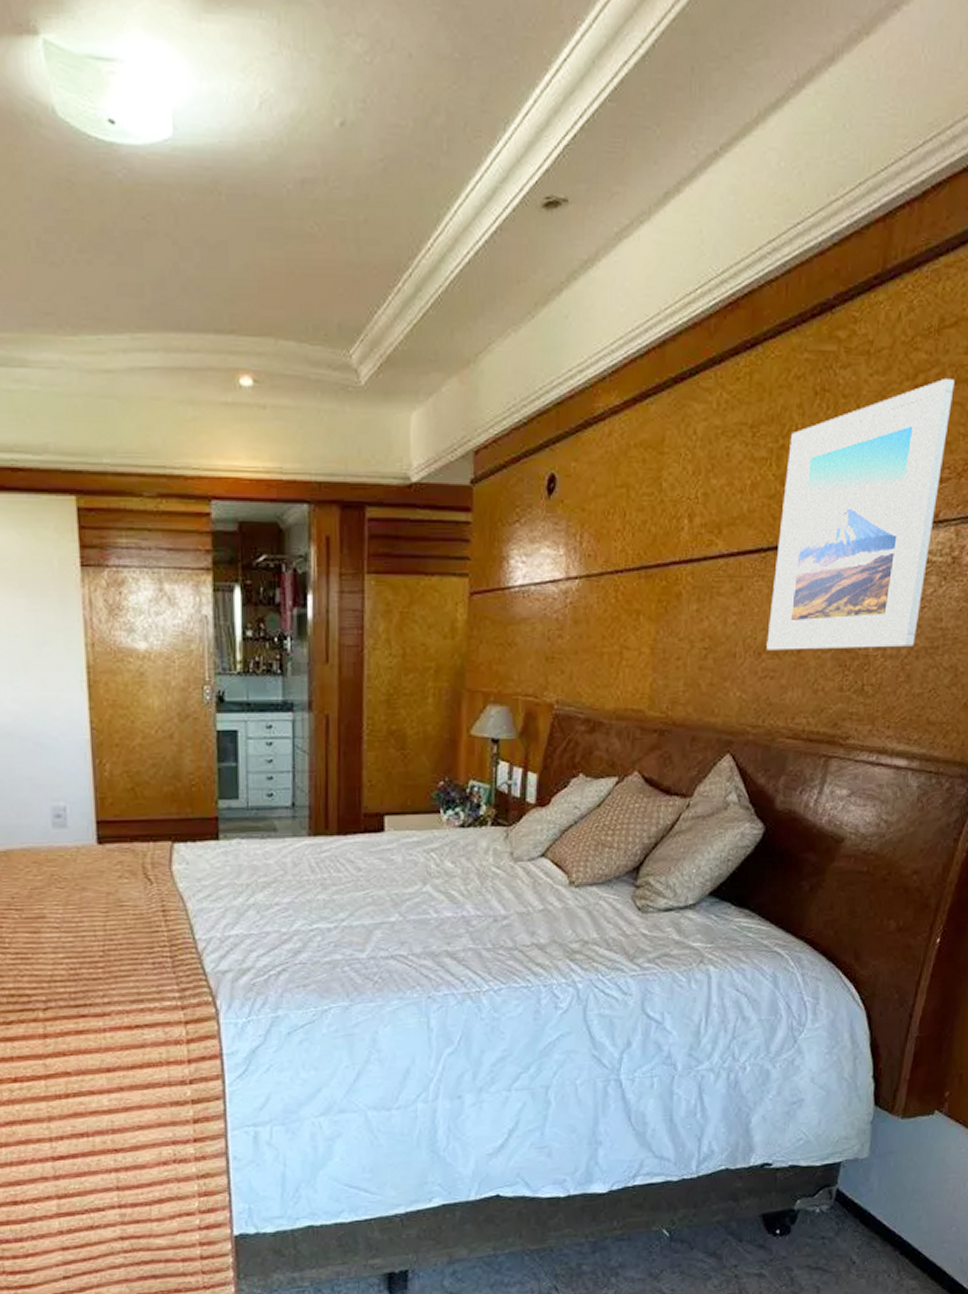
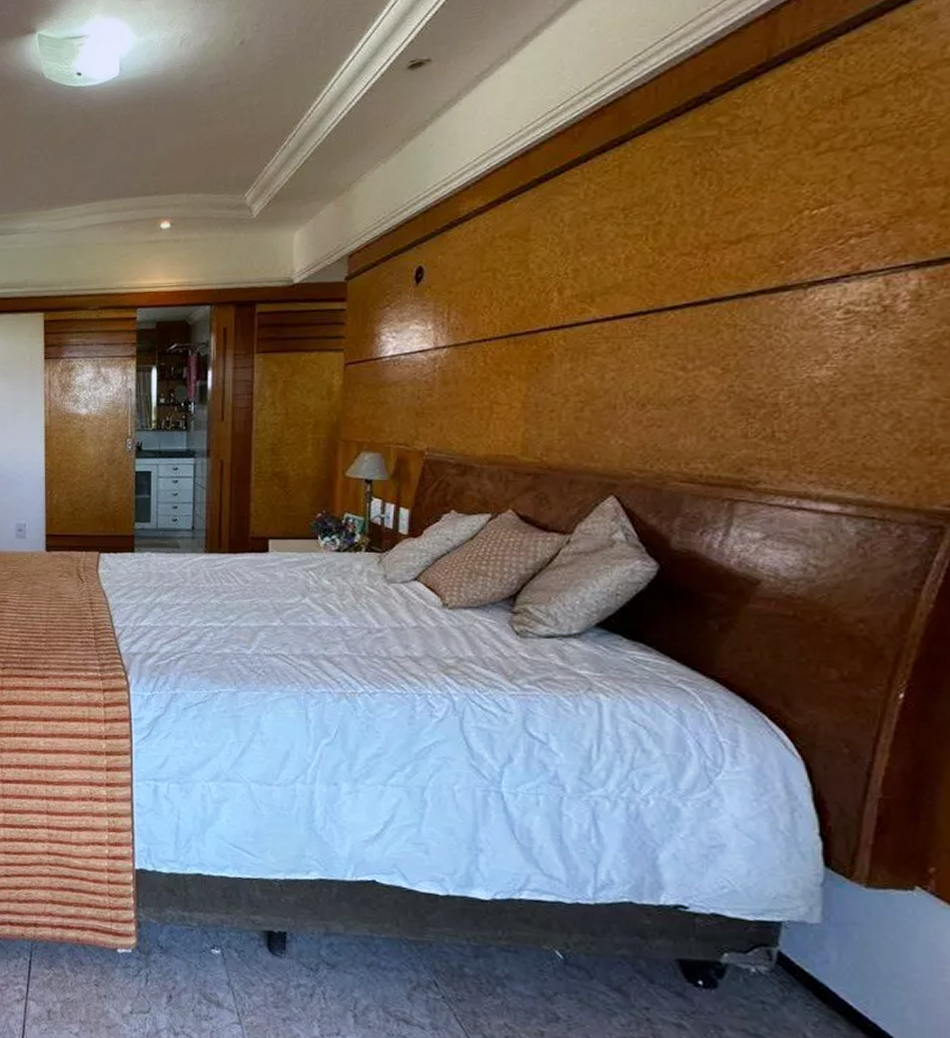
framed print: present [766,379,955,651] -> none [651,141,869,402]

